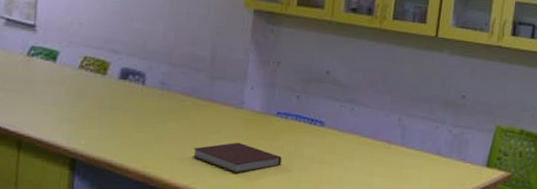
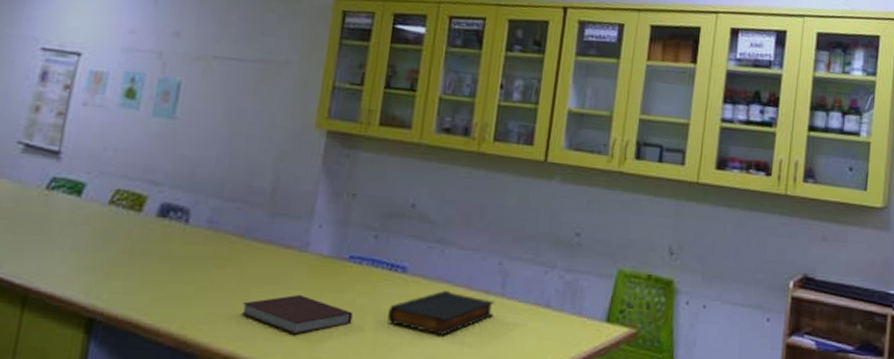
book: none [310,140,395,175] -> present [387,291,494,335]

